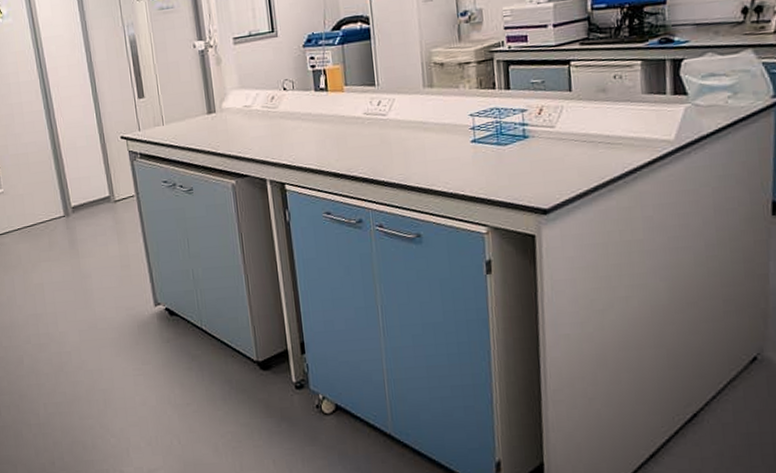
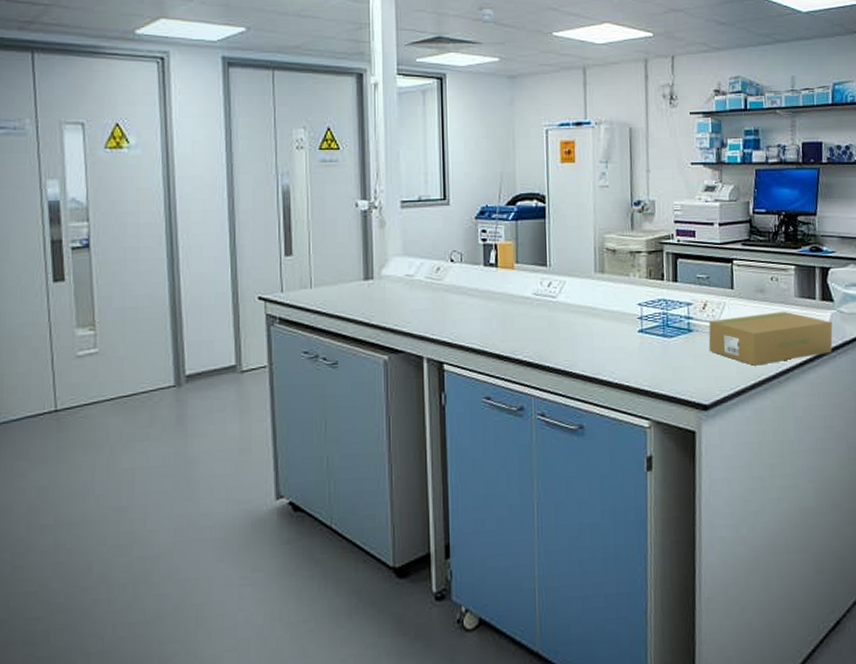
box: none [545,109,687,168] -> present [708,311,833,366]

